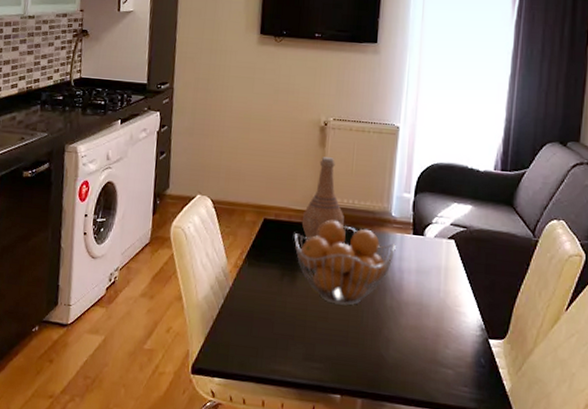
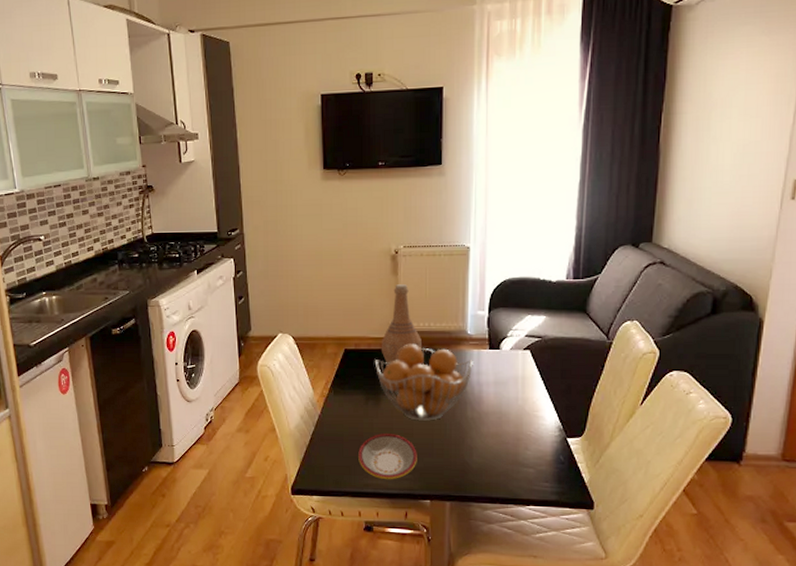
plate: none [267,314,331,368] -> present [358,434,417,480]

